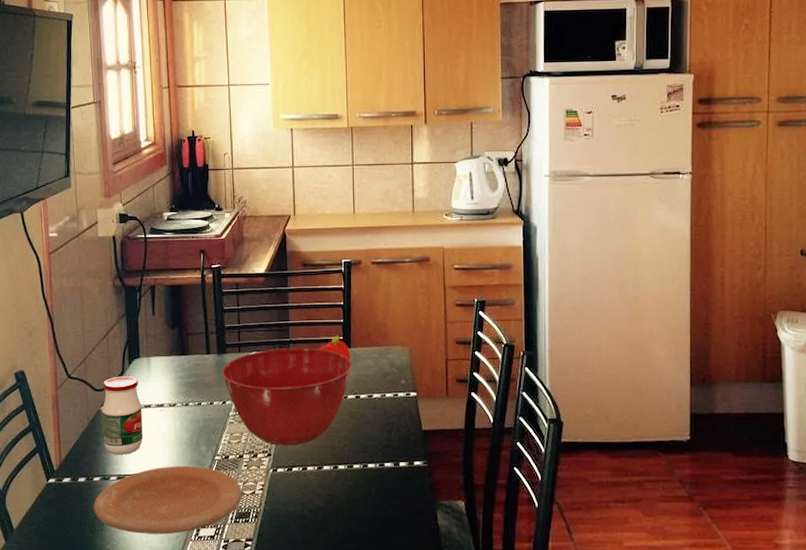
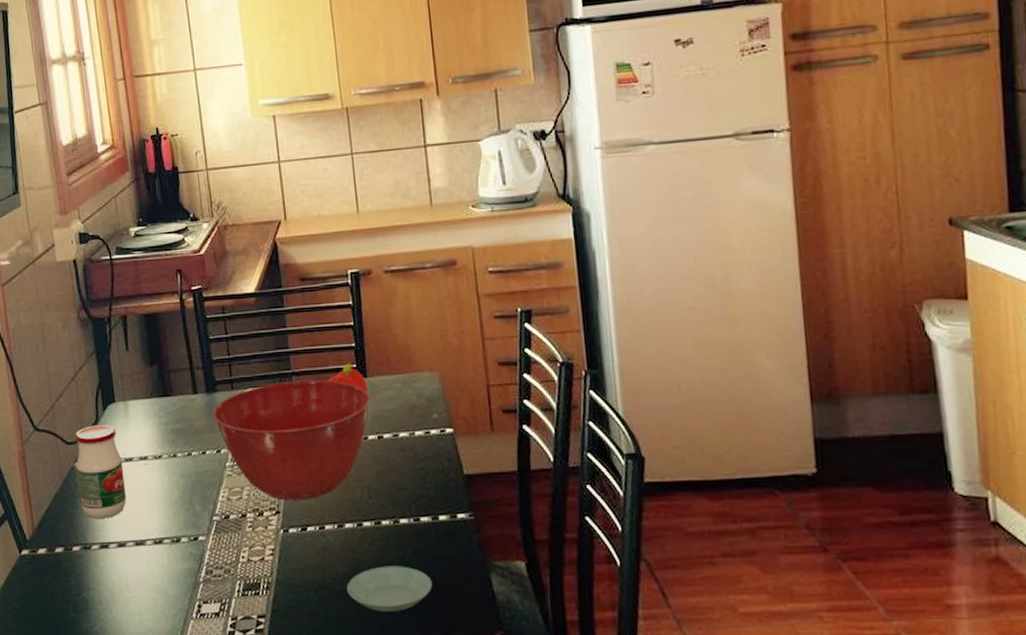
plate: present [93,466,243,534] -> none [74,530,250,612]
saucer: none [321,501,390,539] -> present [347,566,433,612]

